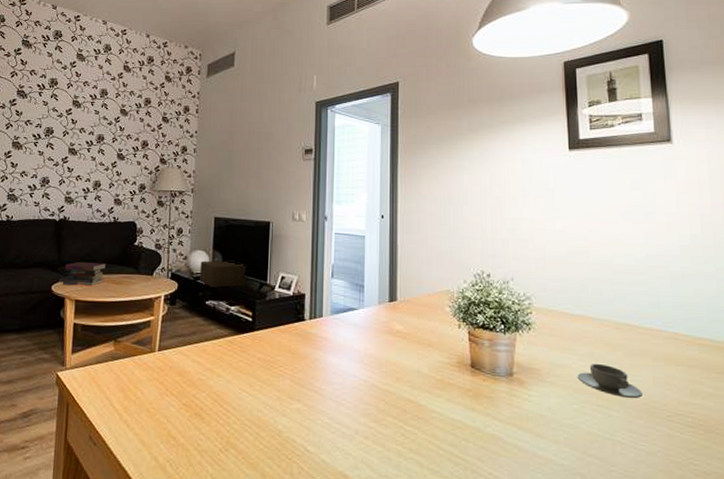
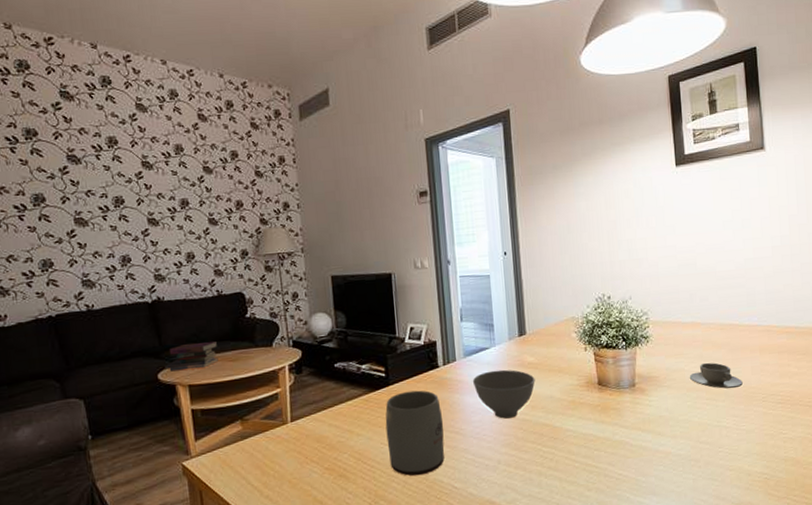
decorative box: present [200,260,247,288] -> none [323,318,375,349]
mug: none [245,339,304,430] -> present [385,390,445,476]
bowl: none [337,333,403,388] -> present [472,369,535,420]

